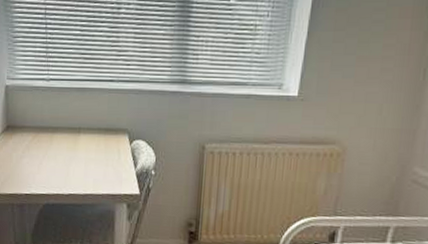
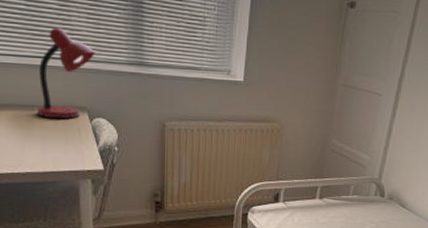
desk lamp: none [83,50,140,142] -> present [37,27,95,119]

